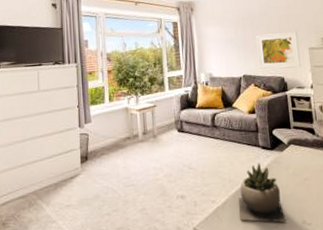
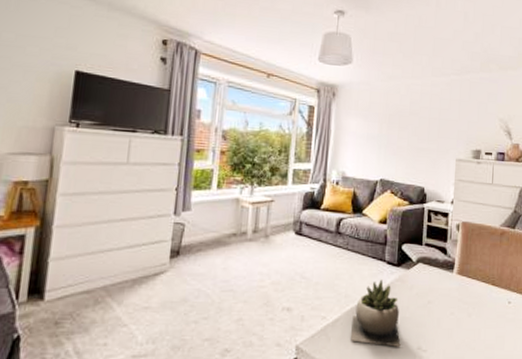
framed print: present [256,31,301,69] -> none [399,136,447,180]

